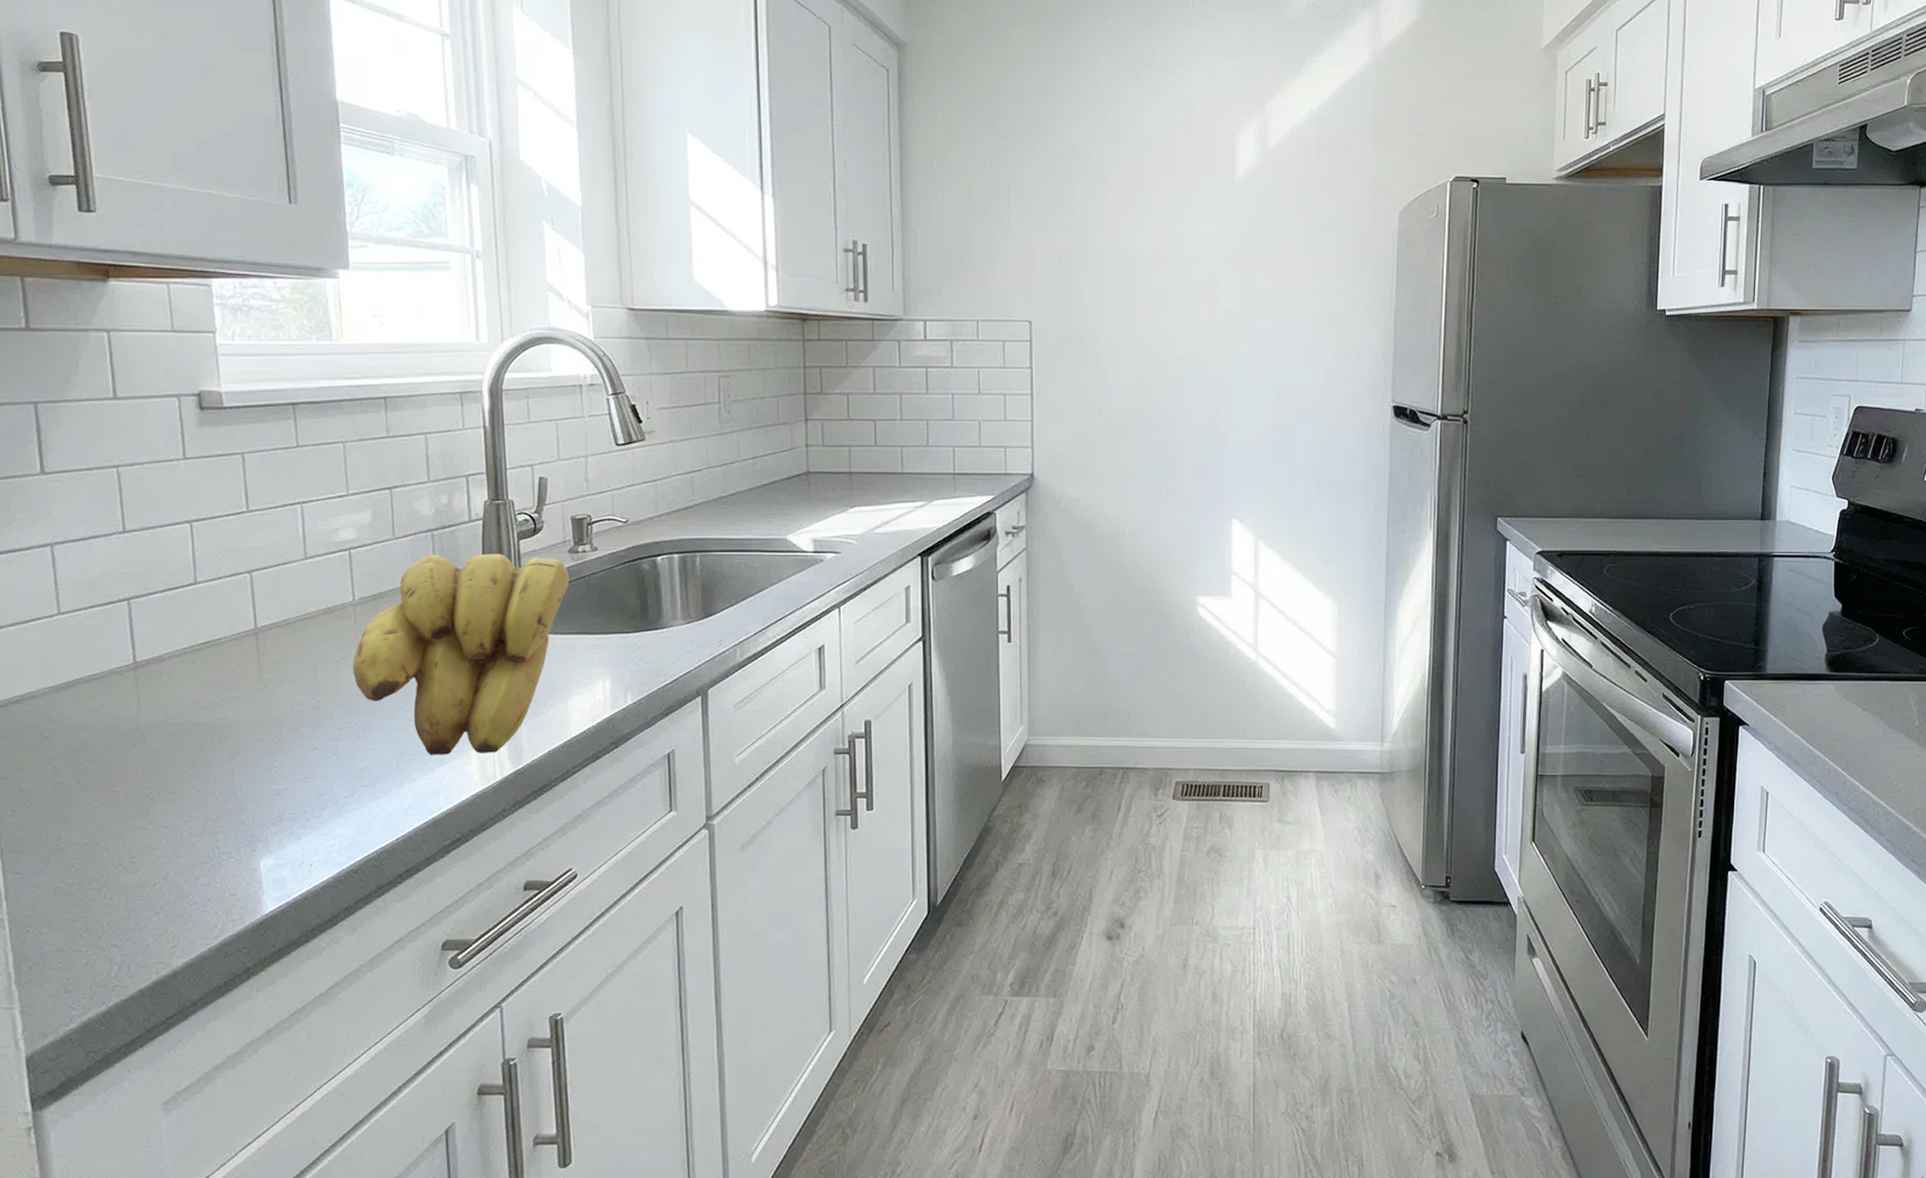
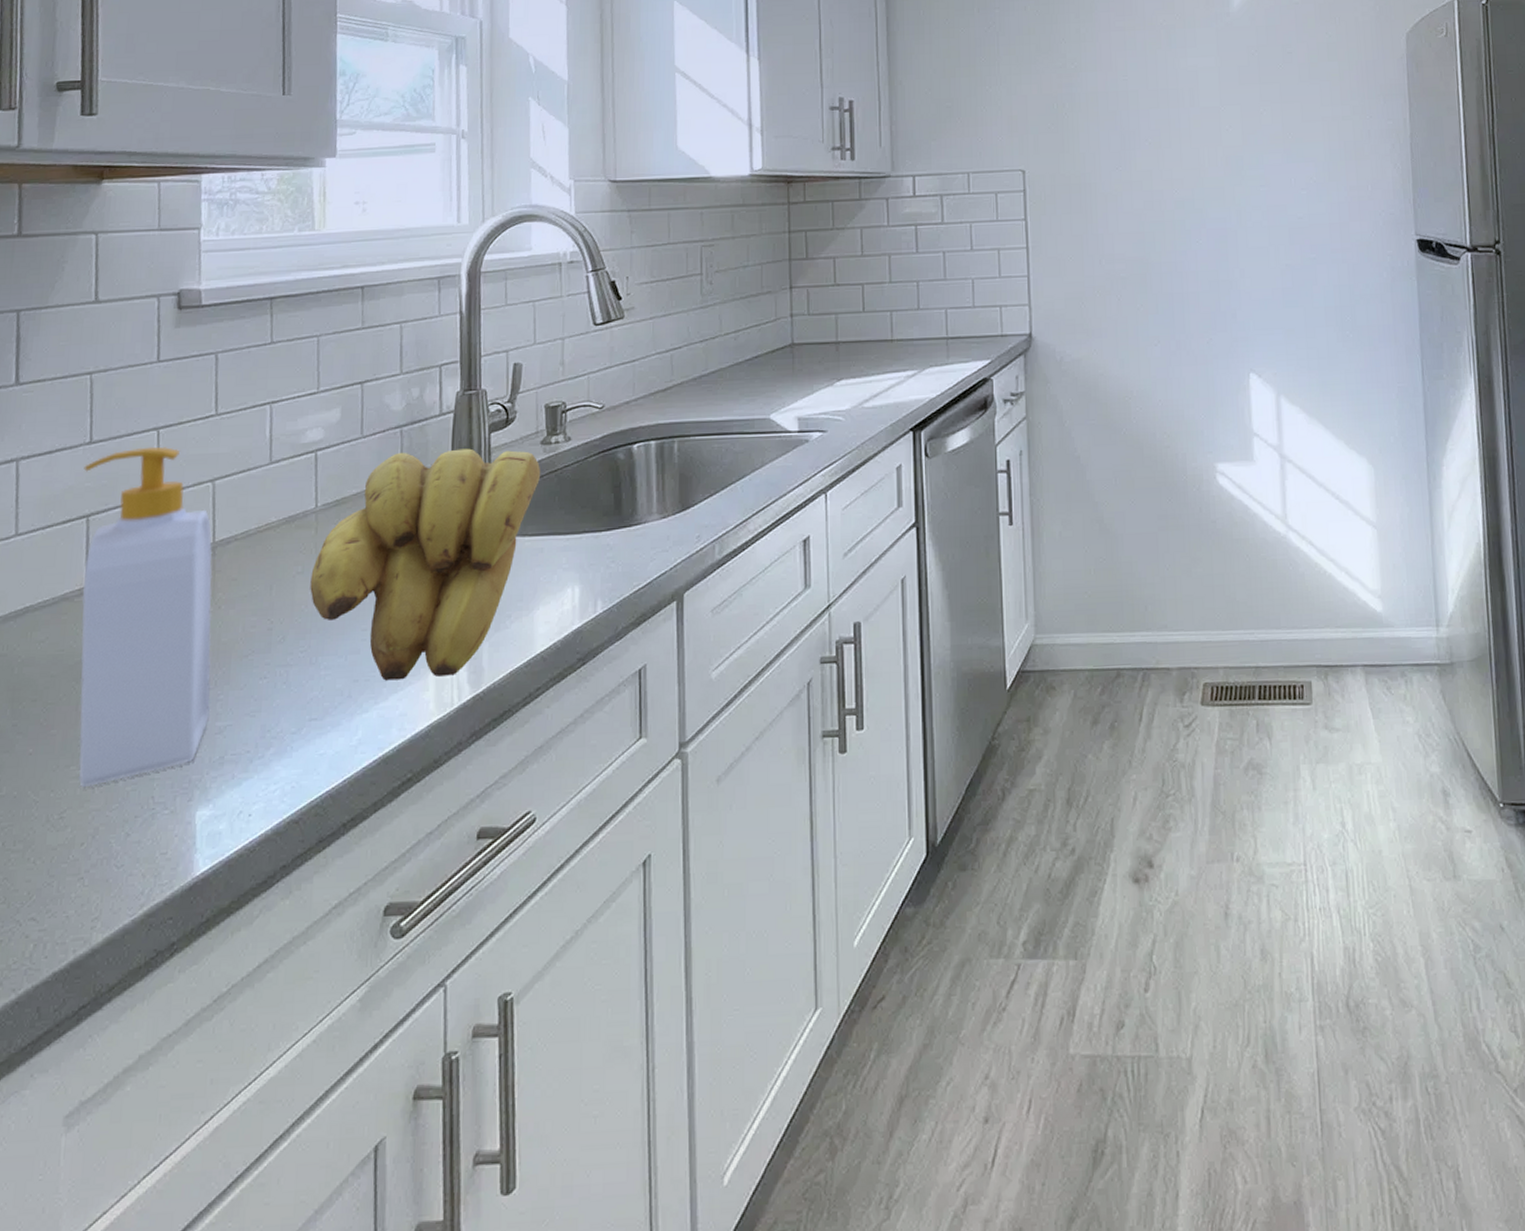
soap bottle: none [120,538,266,838] -> present [78,446,213,788]

